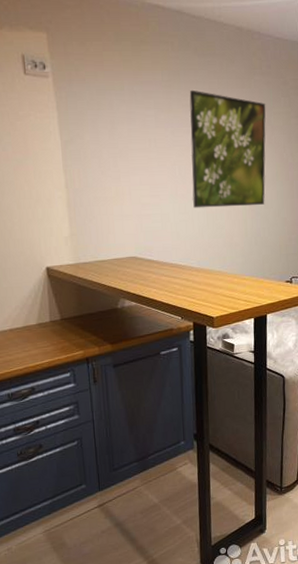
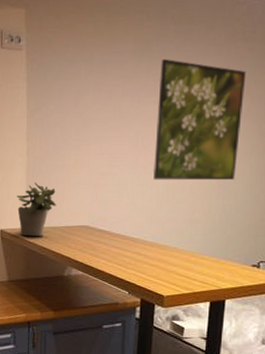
potted plant: none [60,216,102,272] -> present [17,182,56,237]

